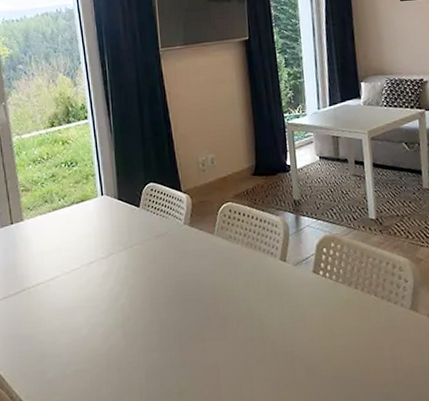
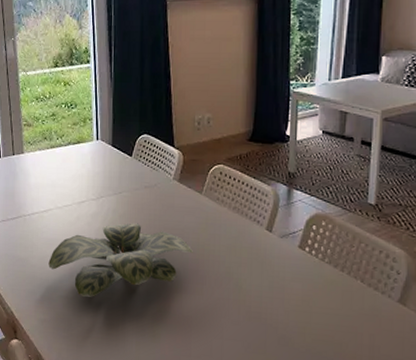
plant: none [59,275,213,366] -> present [48,223,194,297]

